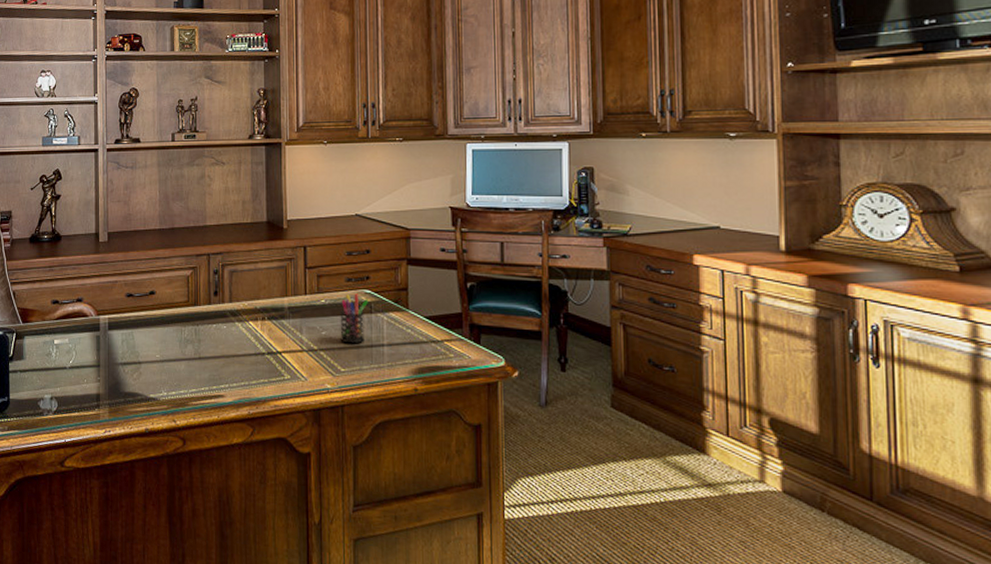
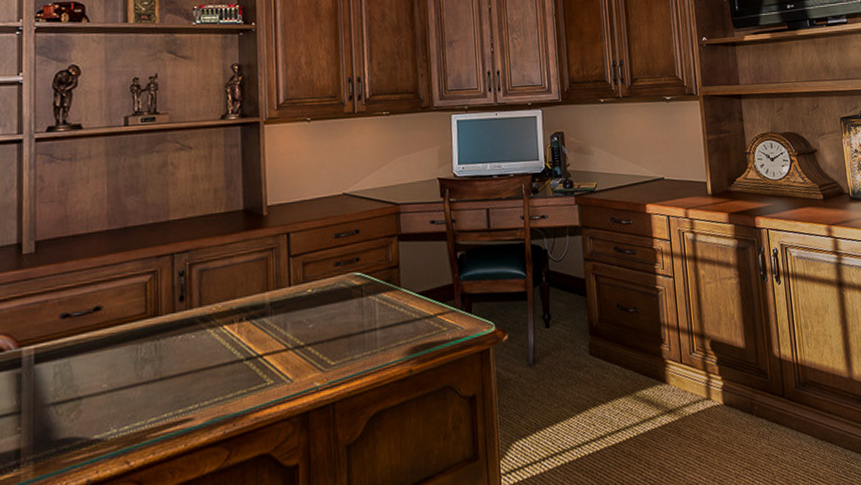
pen holder: present [340,293,369,344] -> none [328,277,360,334]

